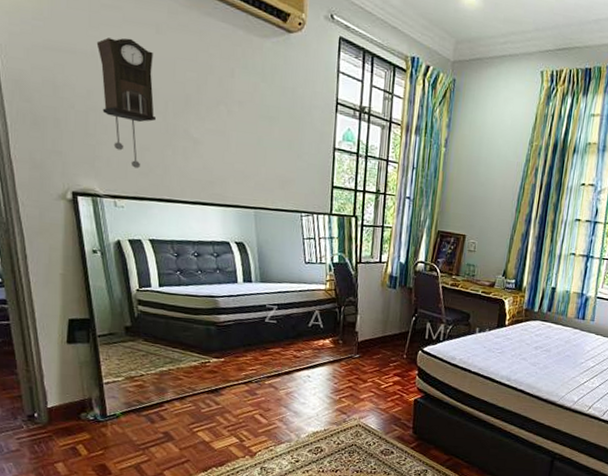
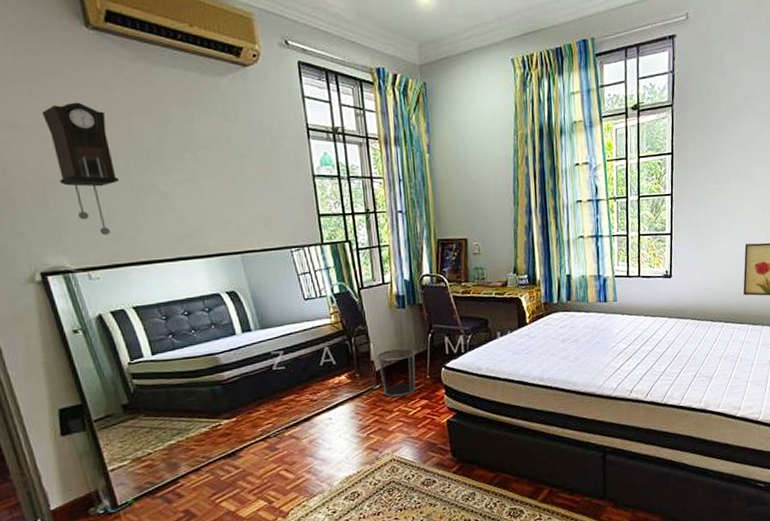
waste bin: none [360,324,398,370] -> present [376,348,416,398]

